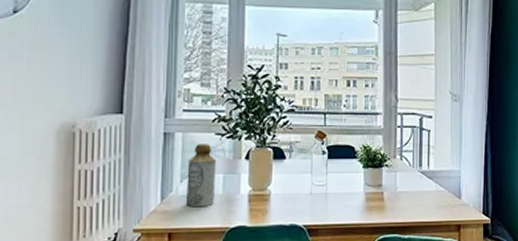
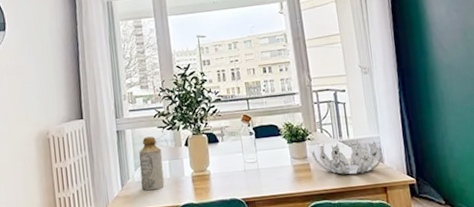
decorative bowl: none [387,172,462,209] -> present [311,140,383,175]

